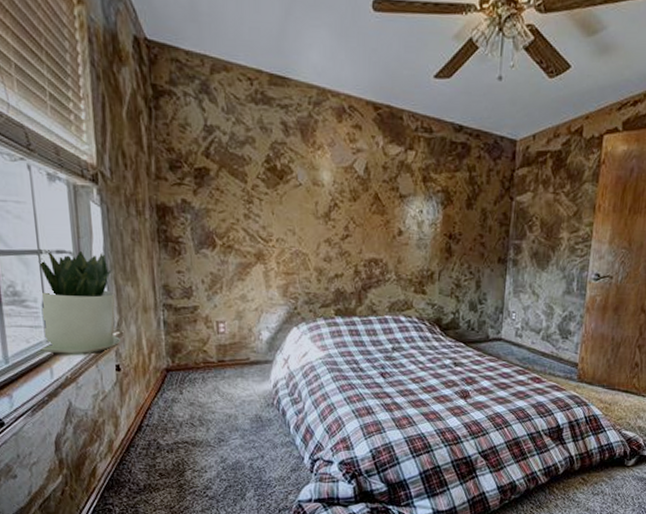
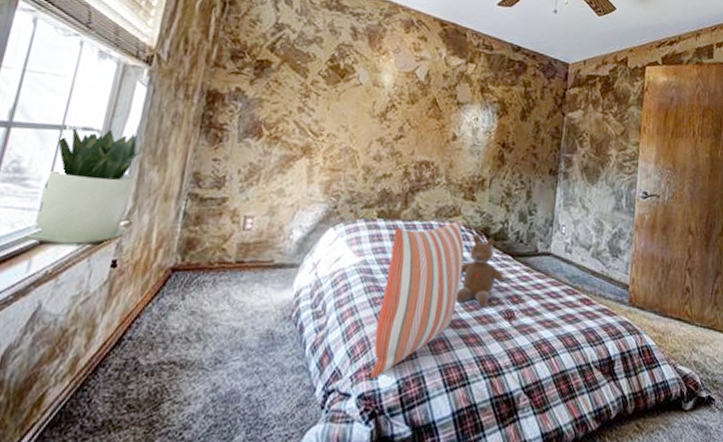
pillow: none [347,312,419,450] -> present [369,219,465,379]
stuffed bear: none [415,326,457,389] -> present [456,235,504,308]

